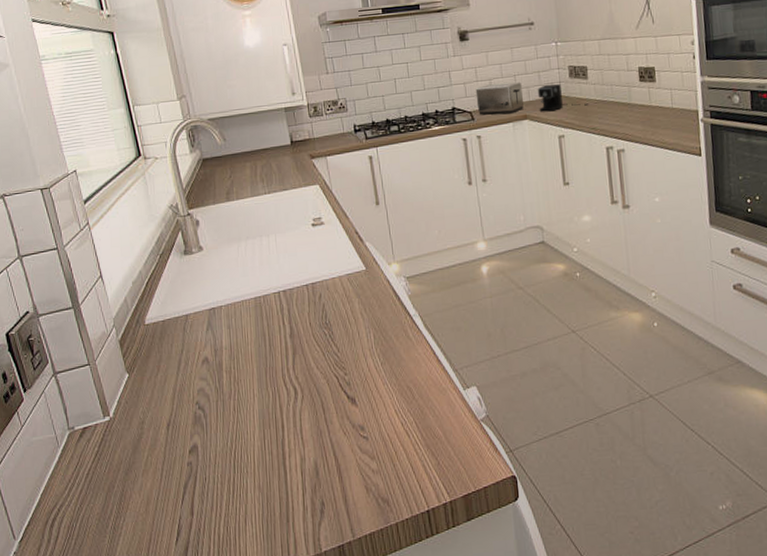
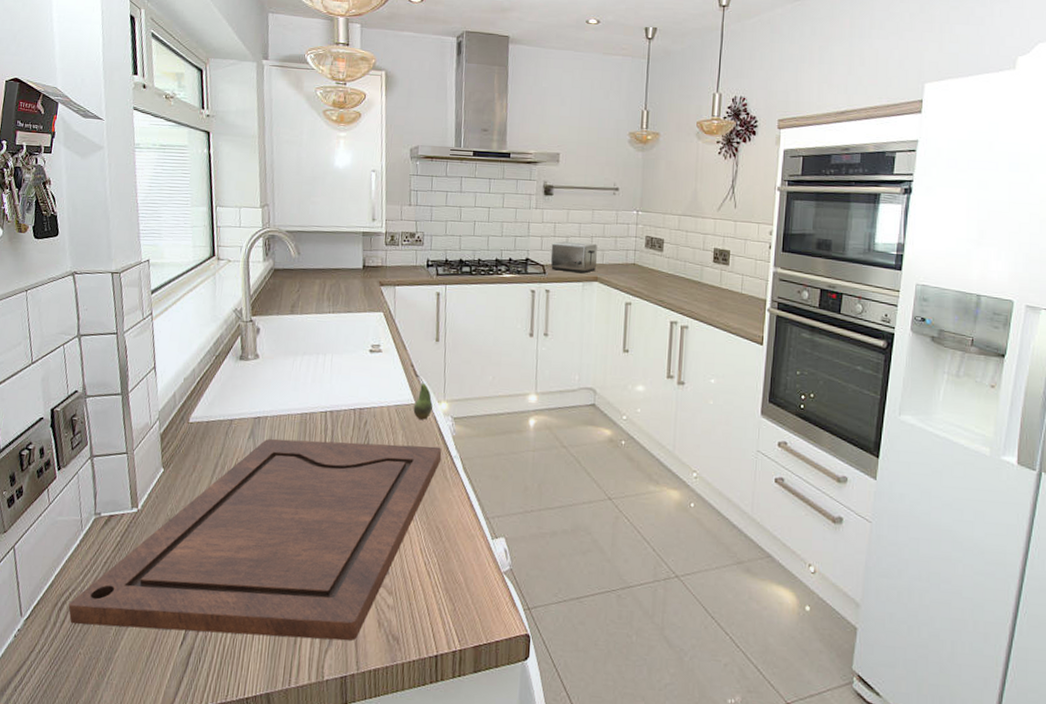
cutting board: none [59,308,401,539] -> present [68,438,442,641]
fruit: none [361,240,384,285] -> present [413,374,433,420]
coffee maker: present [537,83,588,112] -> none [610,250,659,278]

